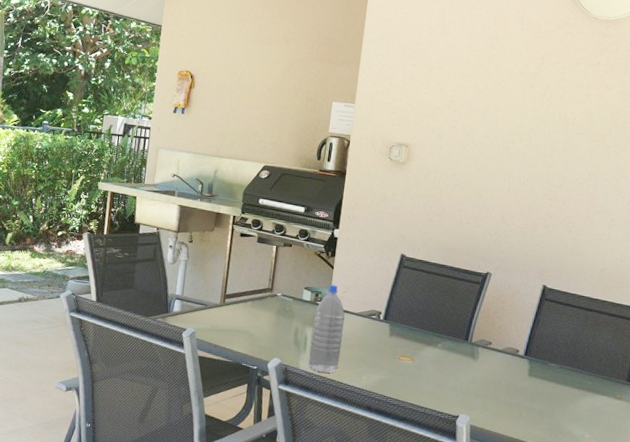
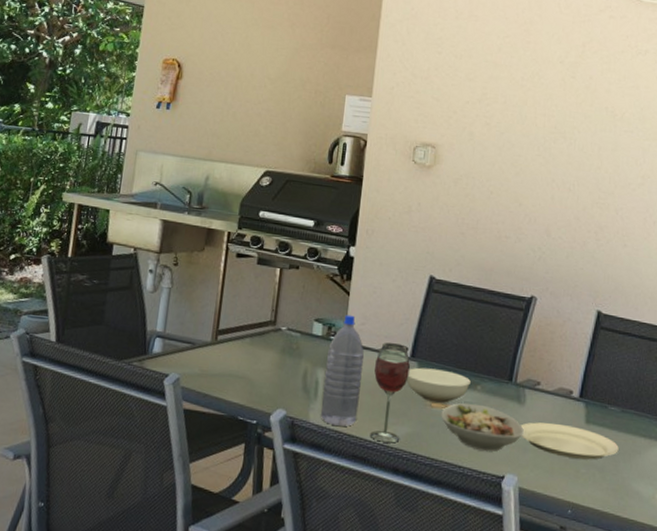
wineglass: none [348,307,383,388] -> present [369,342,410,443]
bowl: none [380,328,433,357] -> present [407,367,471,403]
salad: none [407,357,477,397] -> present [441,402,525,452]
plate: none [473,374,556,406] -> present [520,422,619,460]

